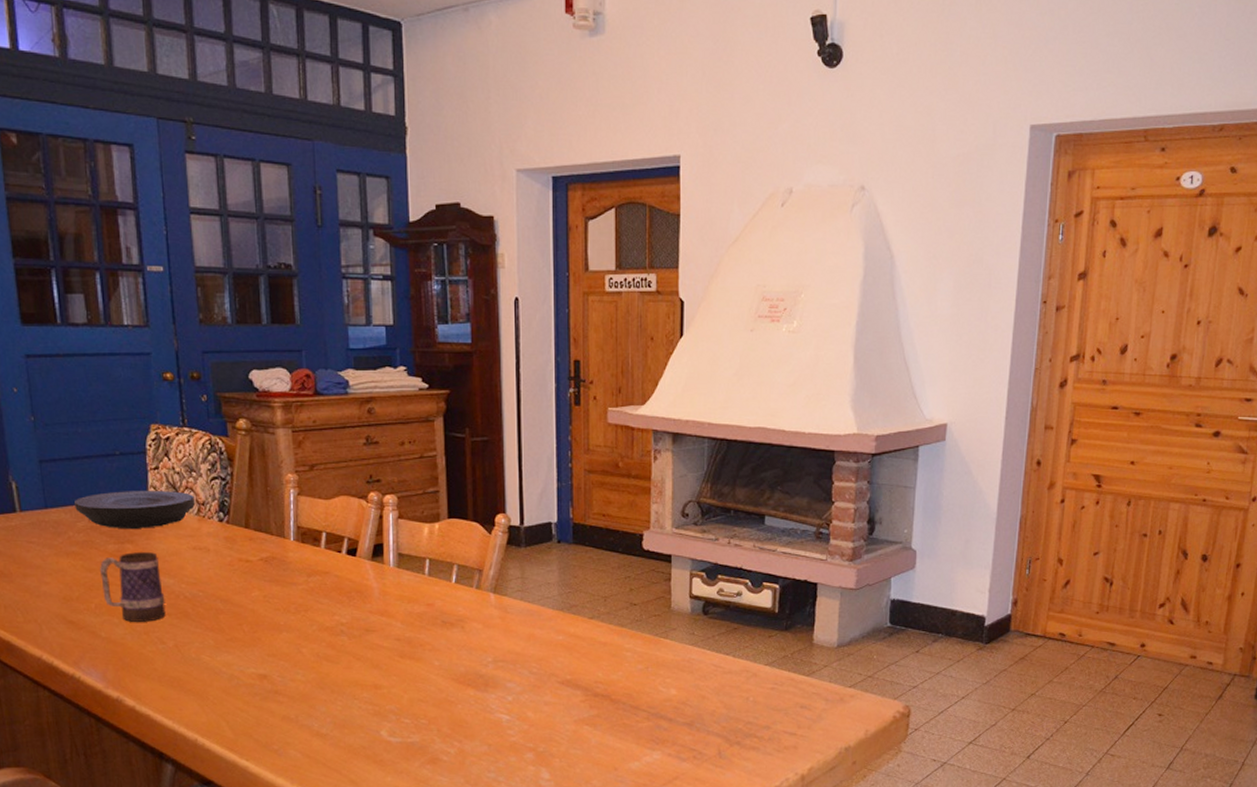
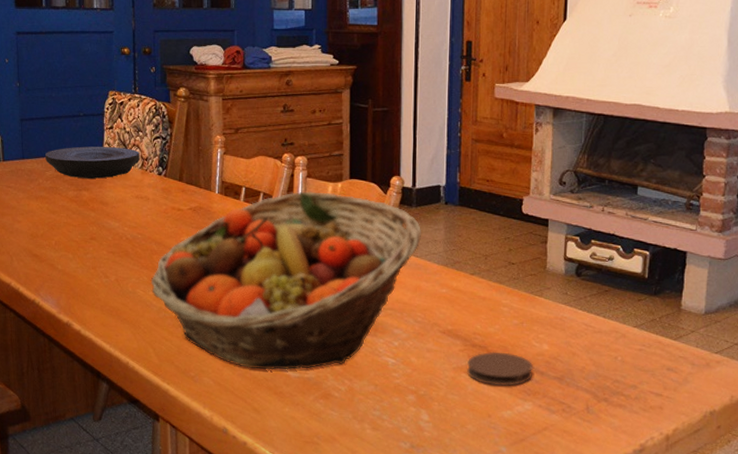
mug: present [100,552,166,622] -> none [61,198,111,258]
fruit basket: none [217,534,532,737] -> present [150,191,421,370]
coaster: none [590,700,660,736] -> present [467,351,533,386]

